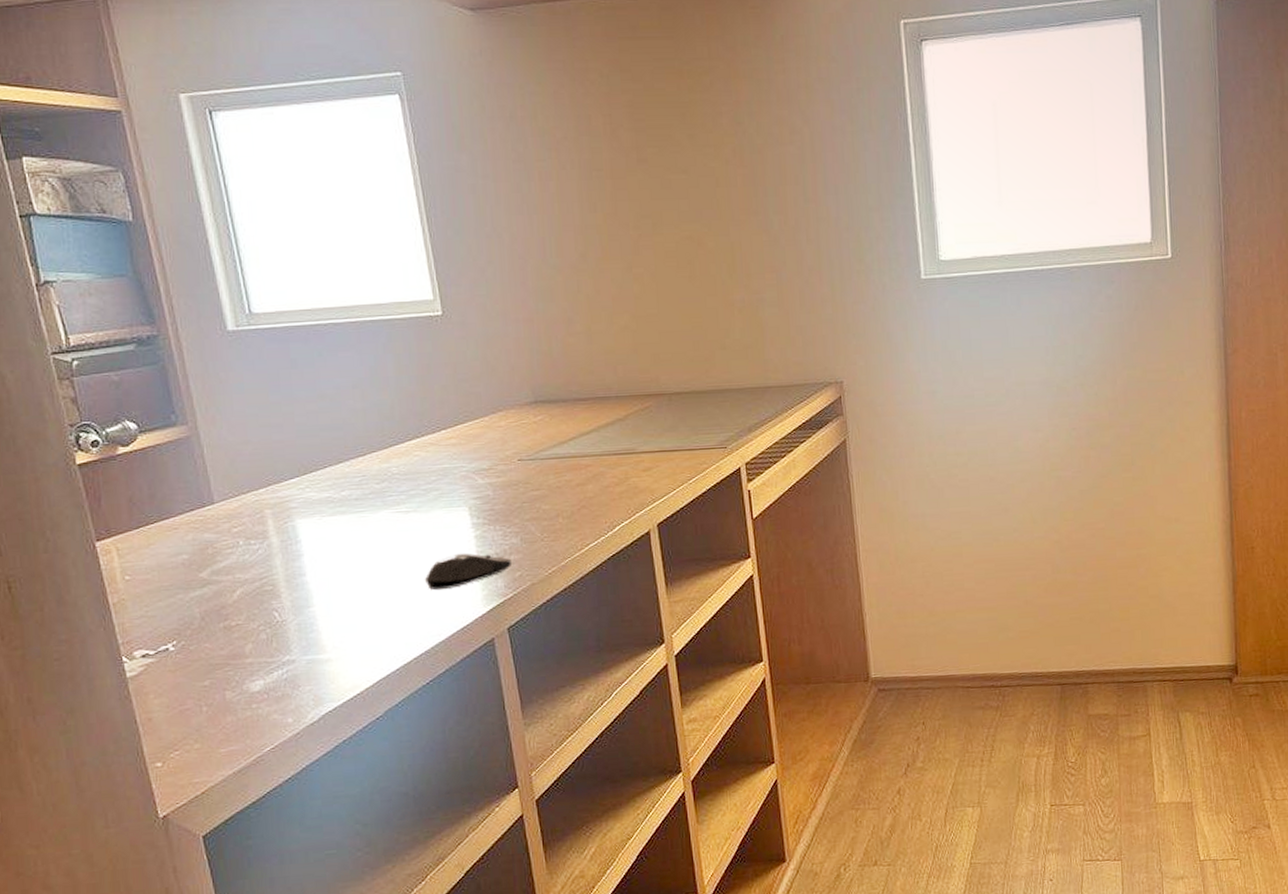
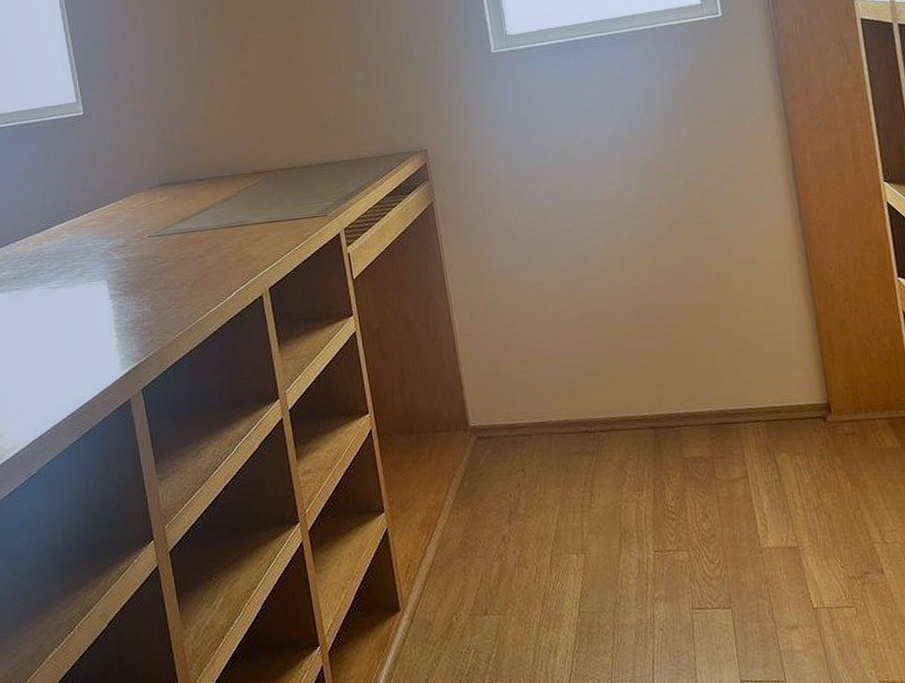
computer mouse: present [424,553,511,591] -> none [71,322,144,357]

